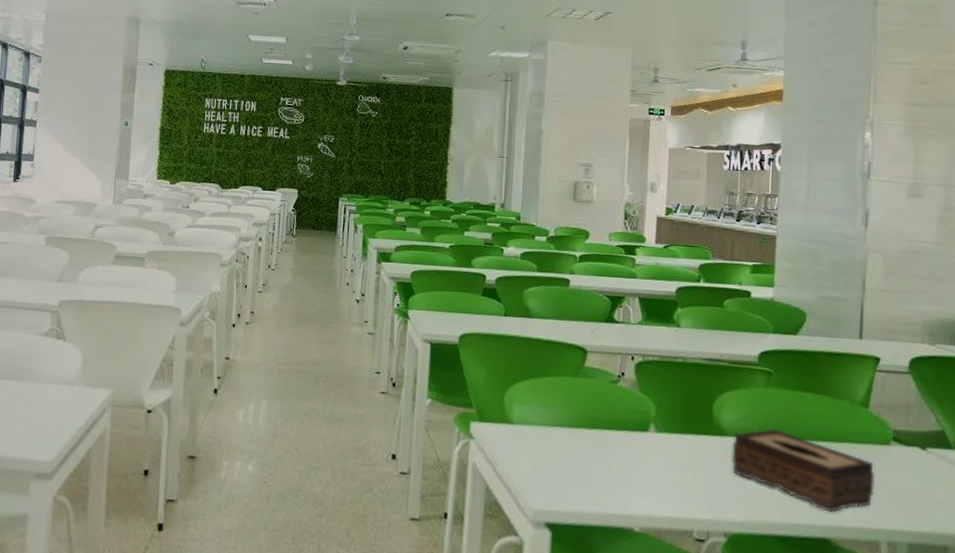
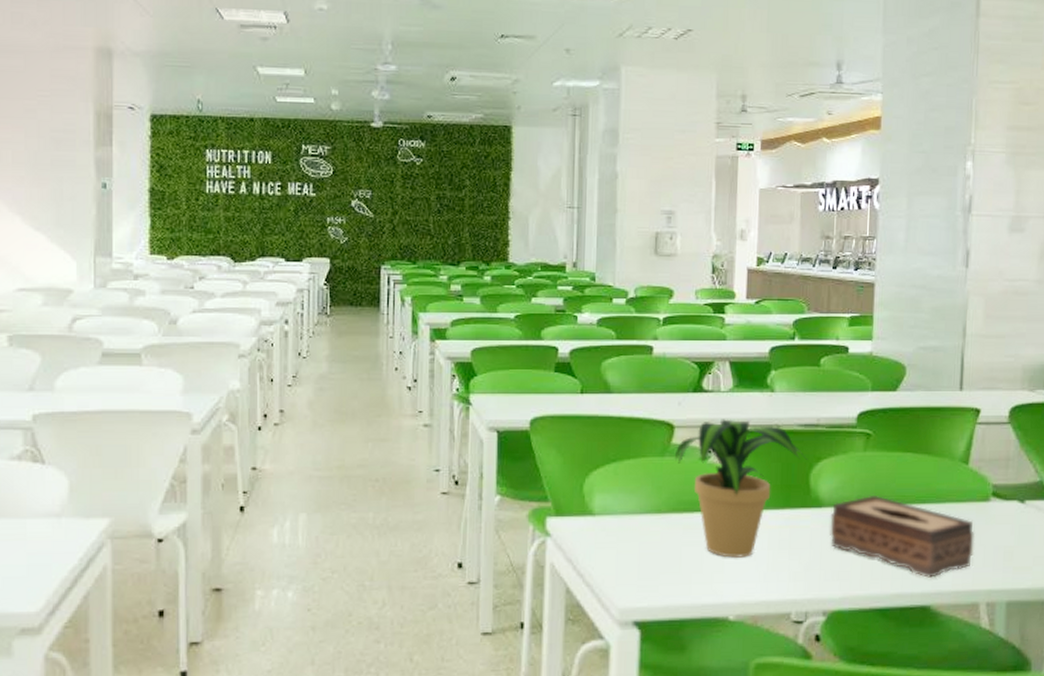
potted plant: none [587,348,711,475] -> present [674,419,808,558]

